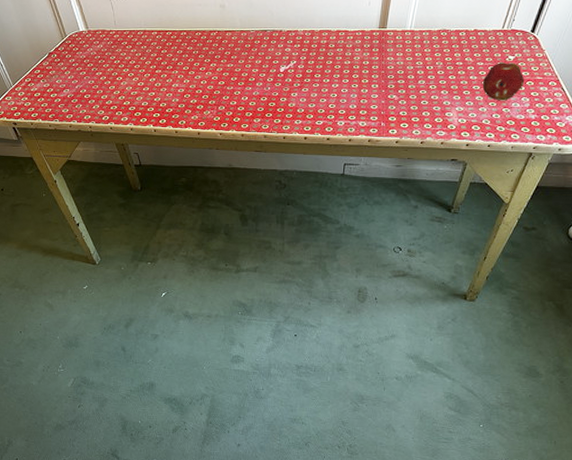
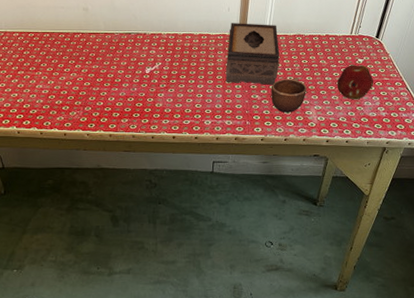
tissue box: none [362,18,422,84] -> present [225,23,280,85]
mug: none [409,75,449,114] -> present [271,77,307,113]

